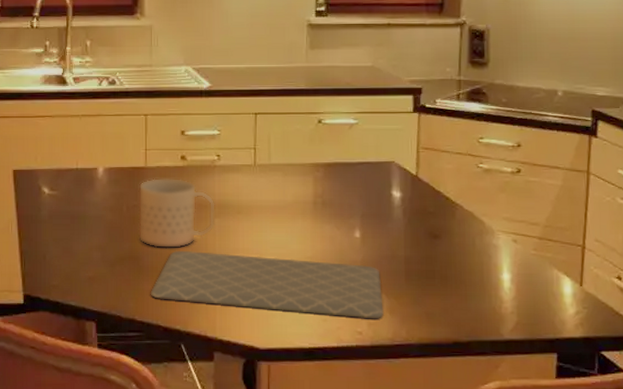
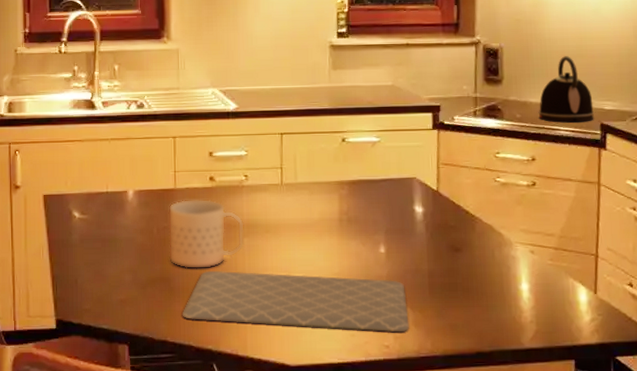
kettle: none [525,39,586,108] -> present [538,56,595,123]

